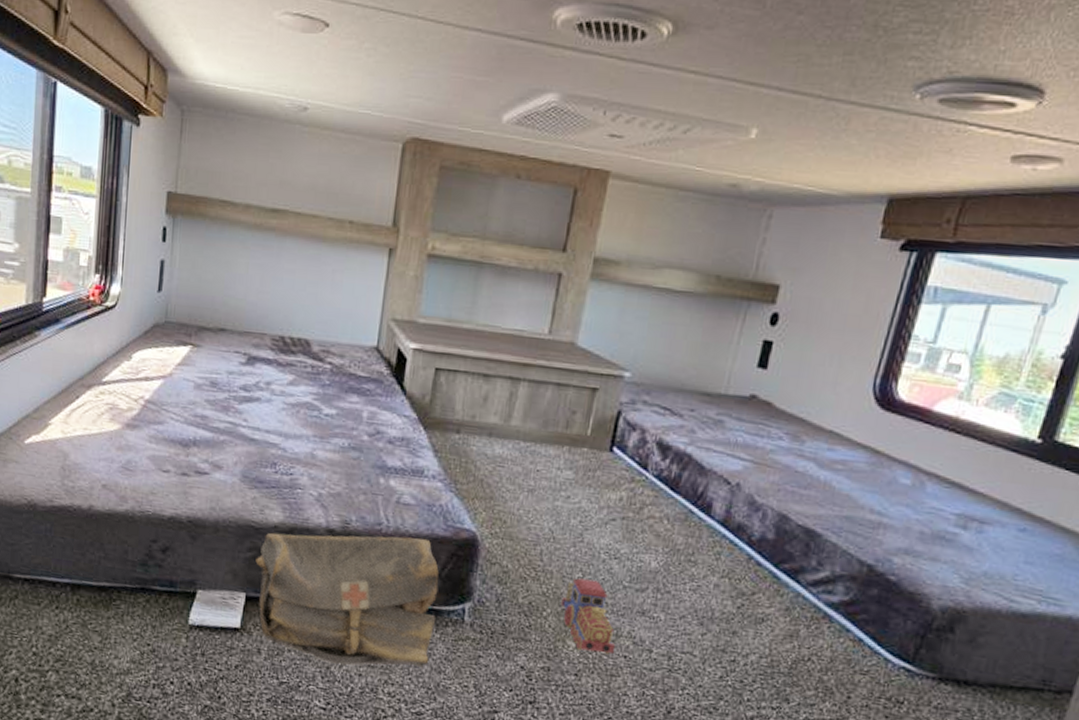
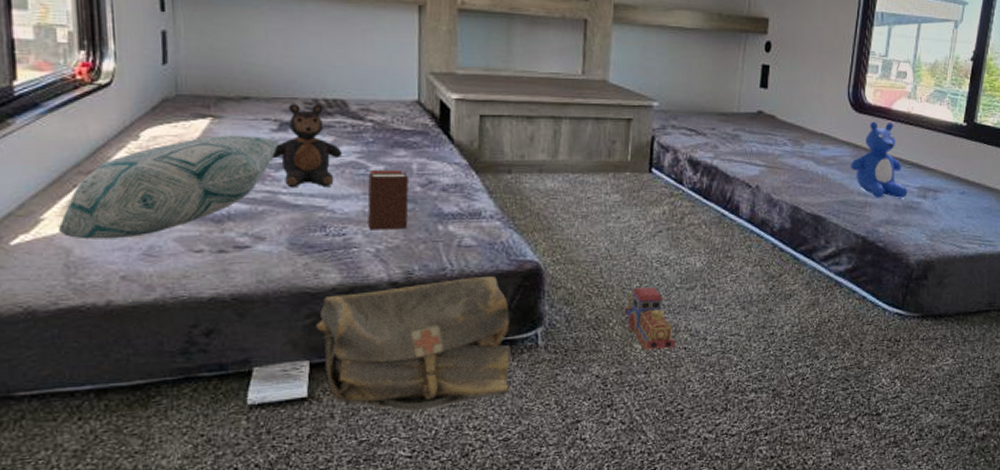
decorative pillow: none [60,363,246,450] -> present [58,135,280,240]
teddy bear: none [238,339,300,424] -> present [272,104,343,188]
books: none [314,413,357,477] -> present [367,170,409,230]
teddy bear: none [864,423,942,525] -> present [851,121,908,198]

